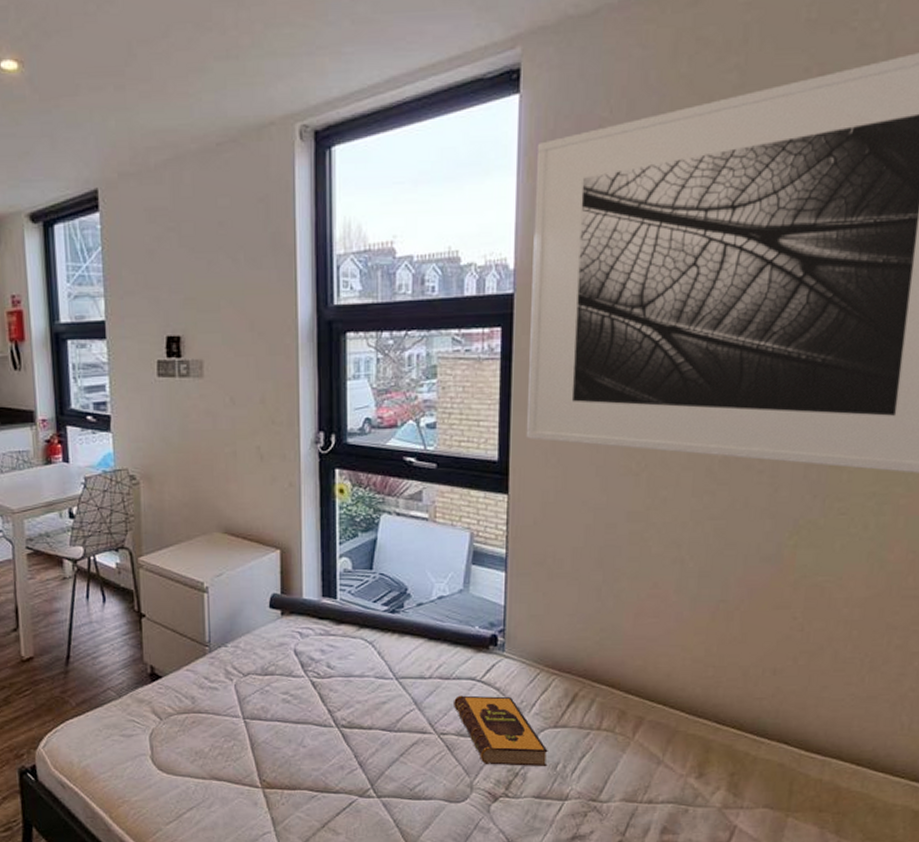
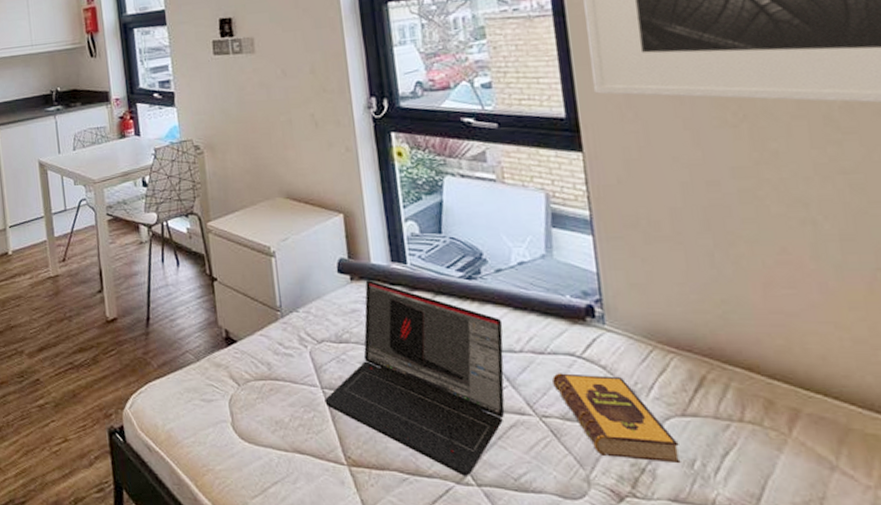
laptop: none [245,615,417,790] -> present [325,280,505,476]

